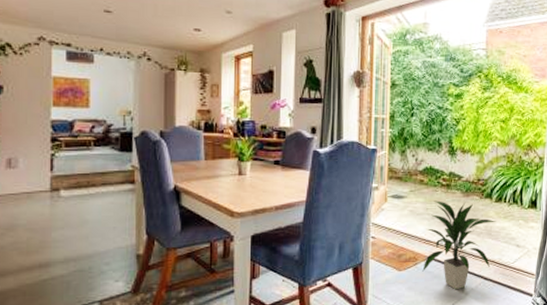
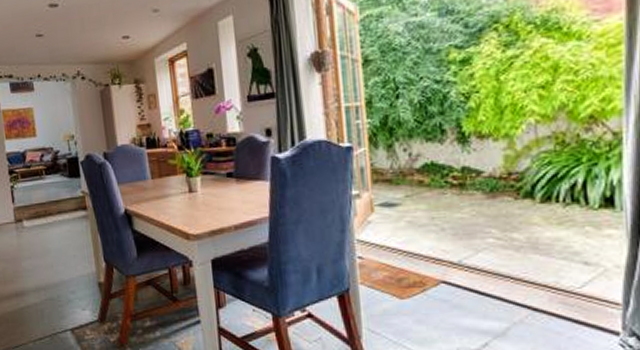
indoor plant: present [422,201,497,290] -> none [434,205,546,325]

